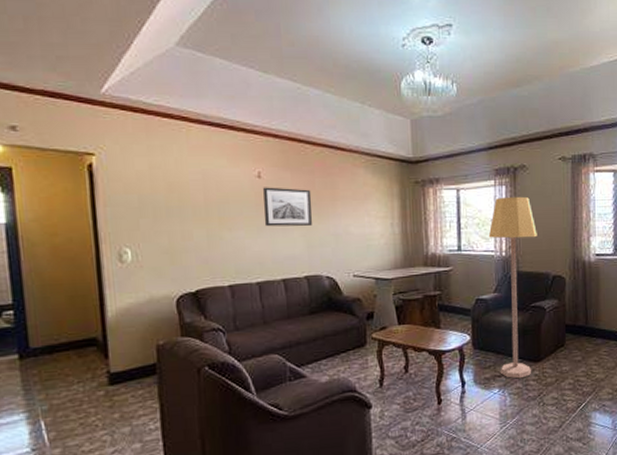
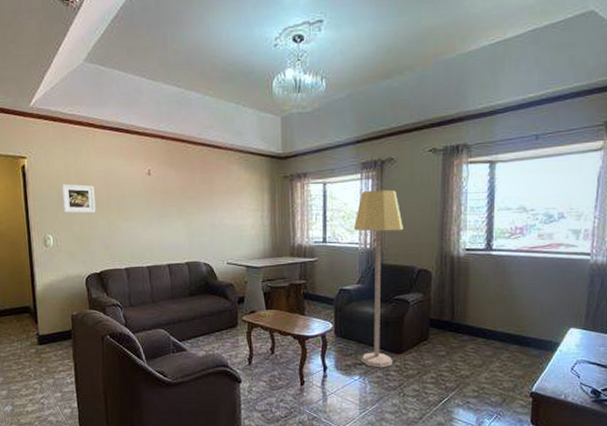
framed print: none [144,186,191,222] -> present [61,184,96,214]
wall art: present [263,187,313,227] -> none [152,183,193,218]

